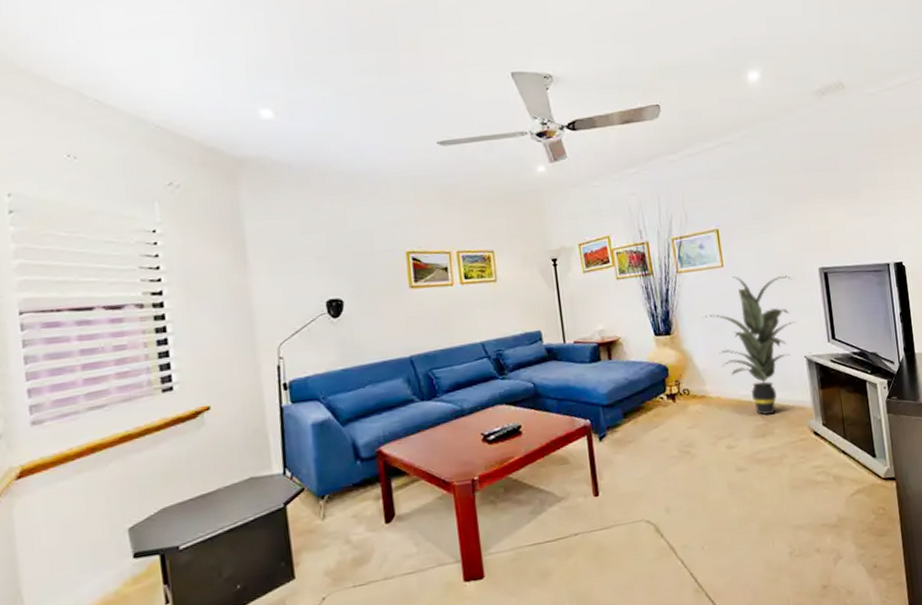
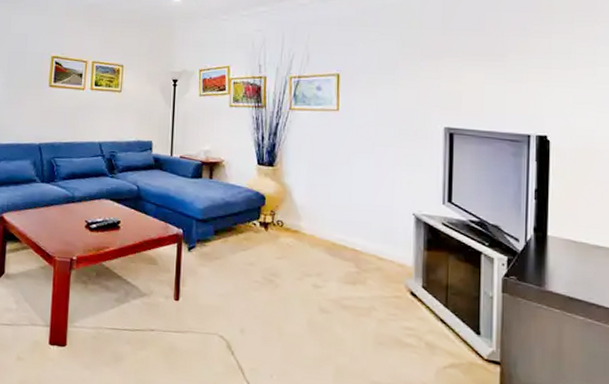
indoor plant: present [702,276,796,415] -> none [309,121,412,264]

